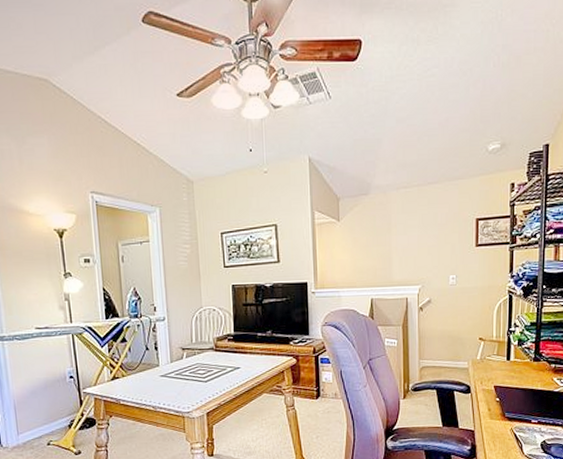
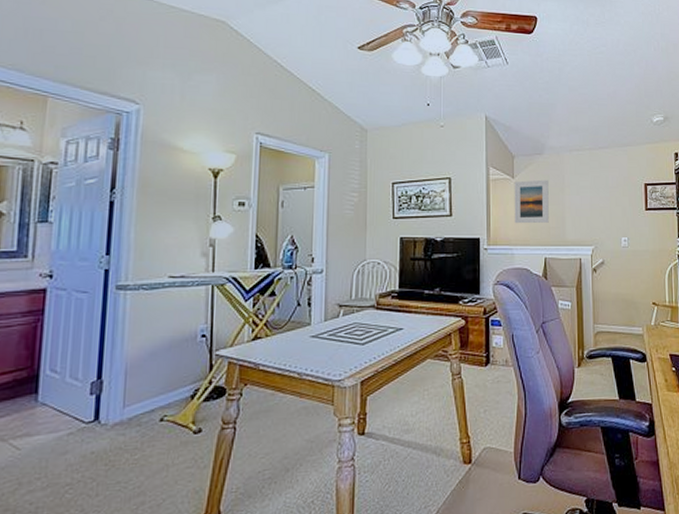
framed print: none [340,220,375,267] -> present [514,179,549,224]

